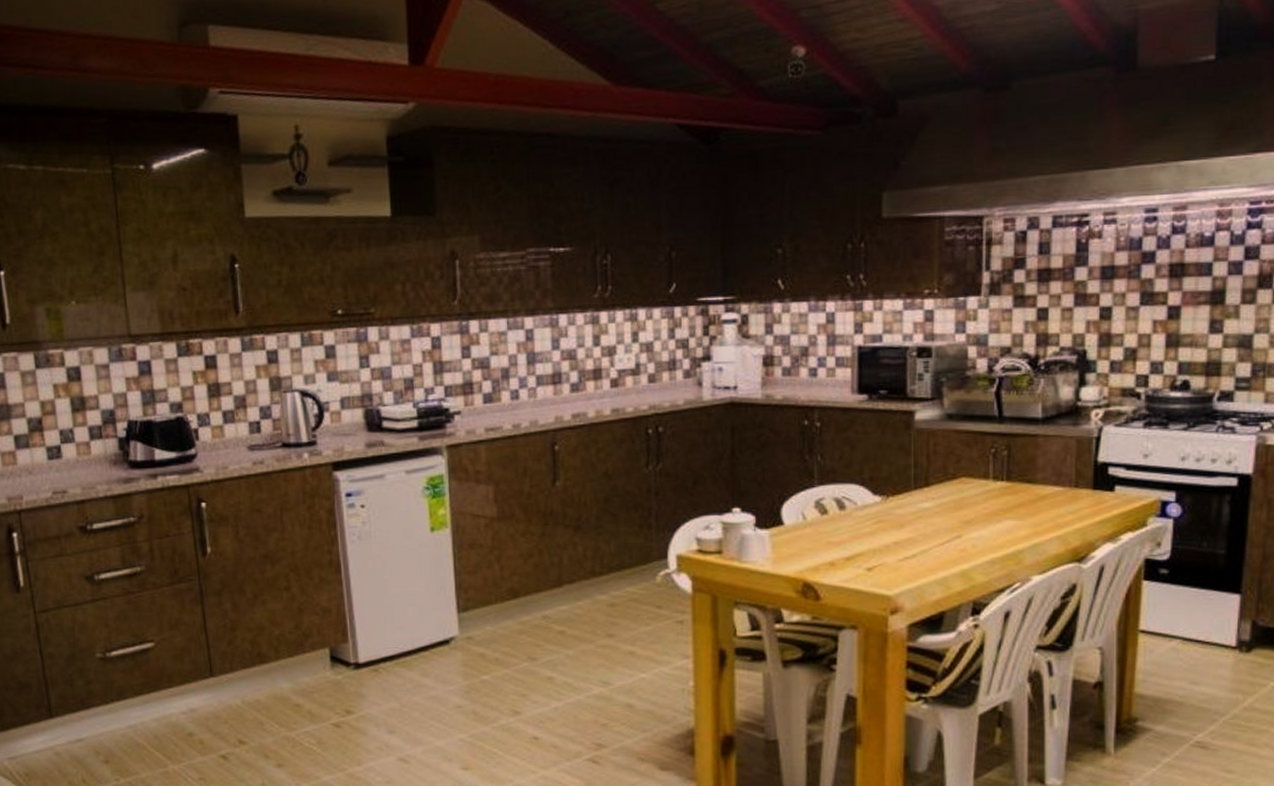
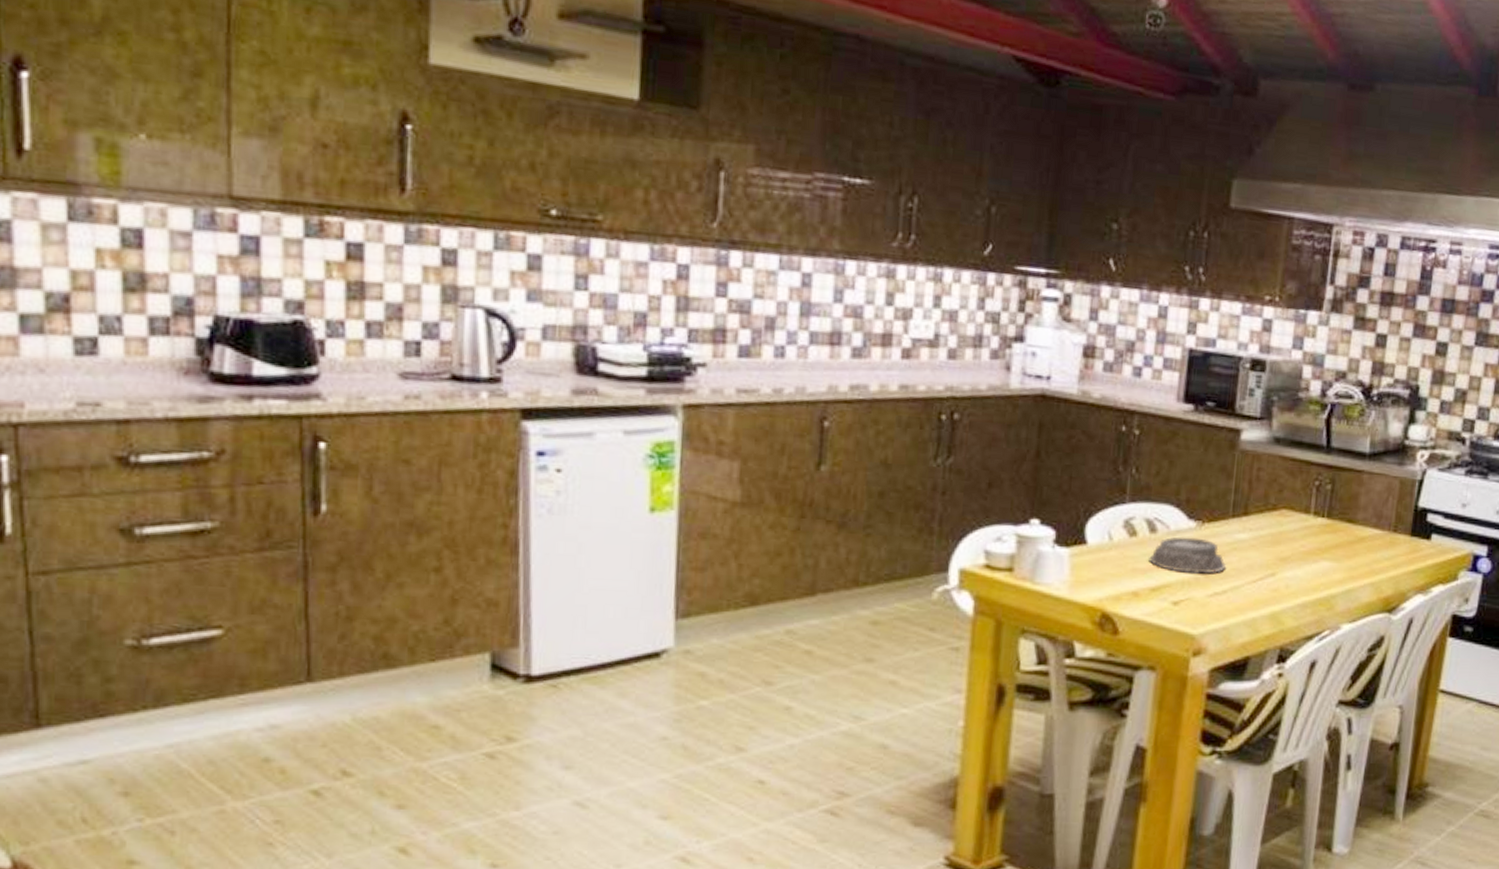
mortar: none [840,510,913,542] -> present [1147,536,1226,574]

